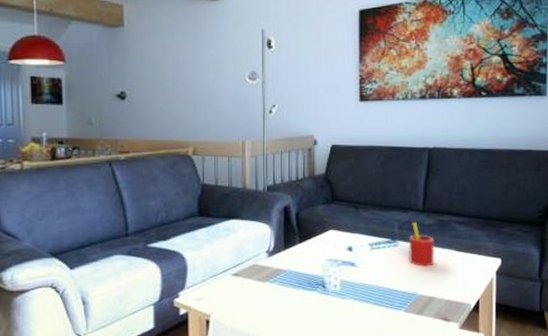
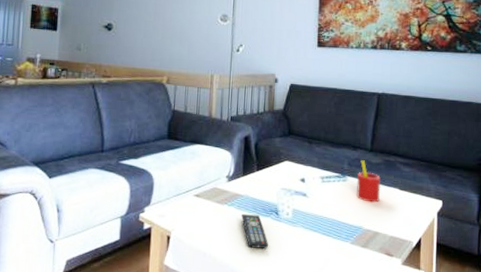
remote control: none [286,290,317,325] -> present [241,214,269,249]

